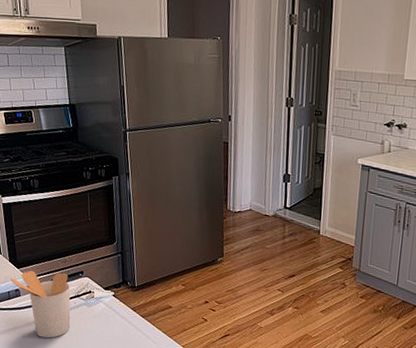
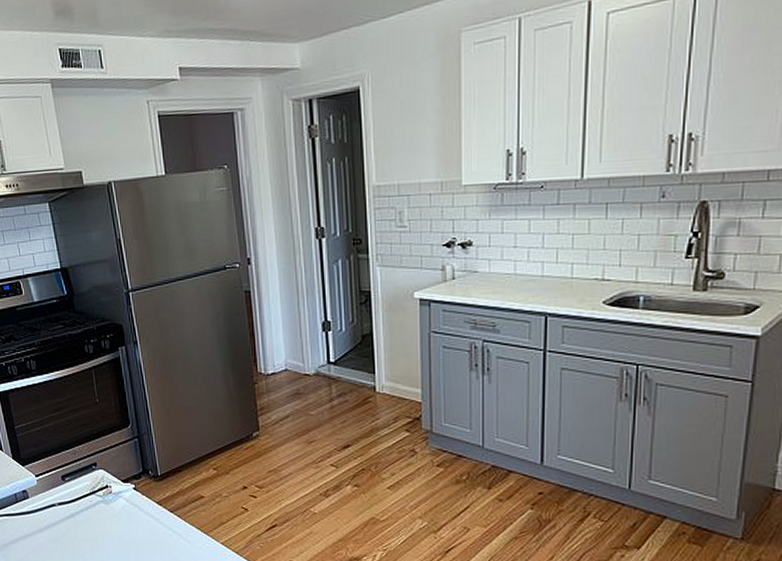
utensil holder: present [11,270,71,338] -> none [16,466,88,545]

